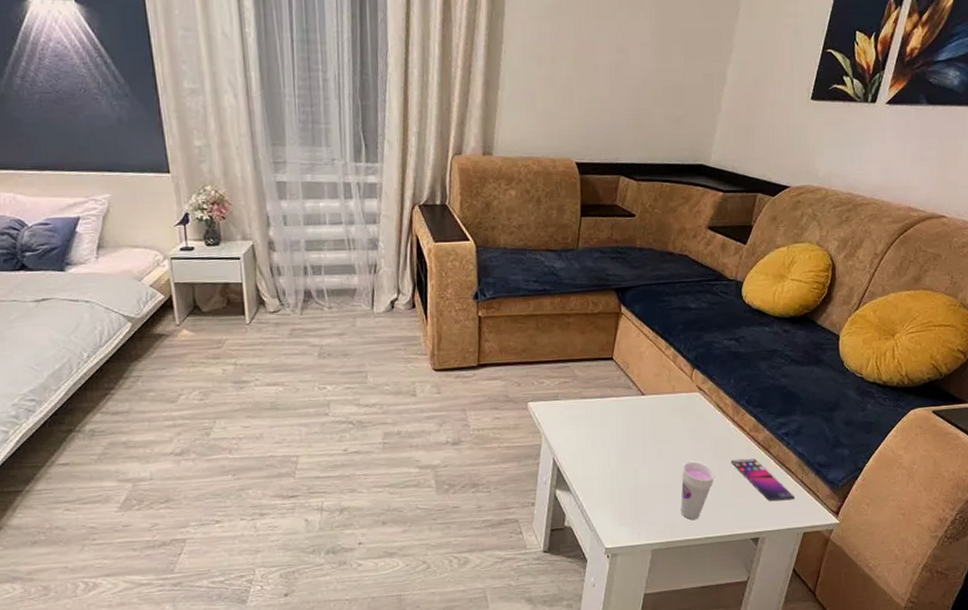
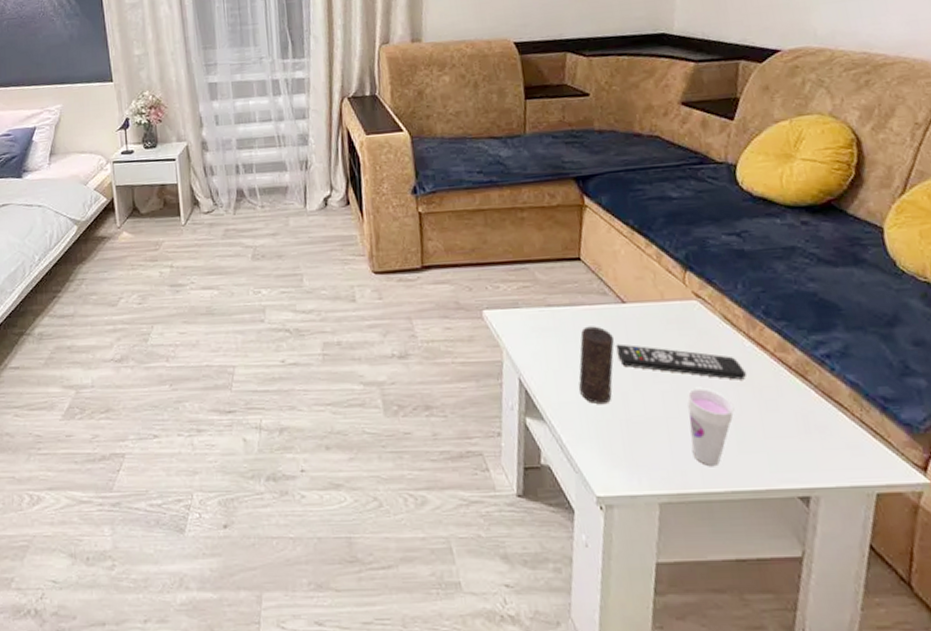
candle: none [601,414,632,477] -> present [579,326,615,405]
remote control: none [633,428,727,454] -> present [616,344,746,380]
smartphone: present [731,458,794,501] -> none [753,387,855,446]

